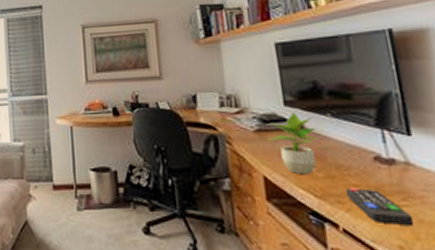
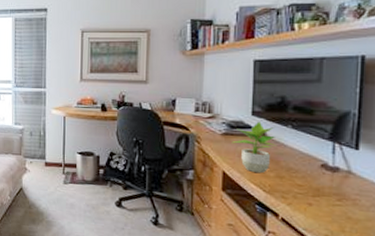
remote control: present [345,188,413,225] -> none [290,187,342,221]

